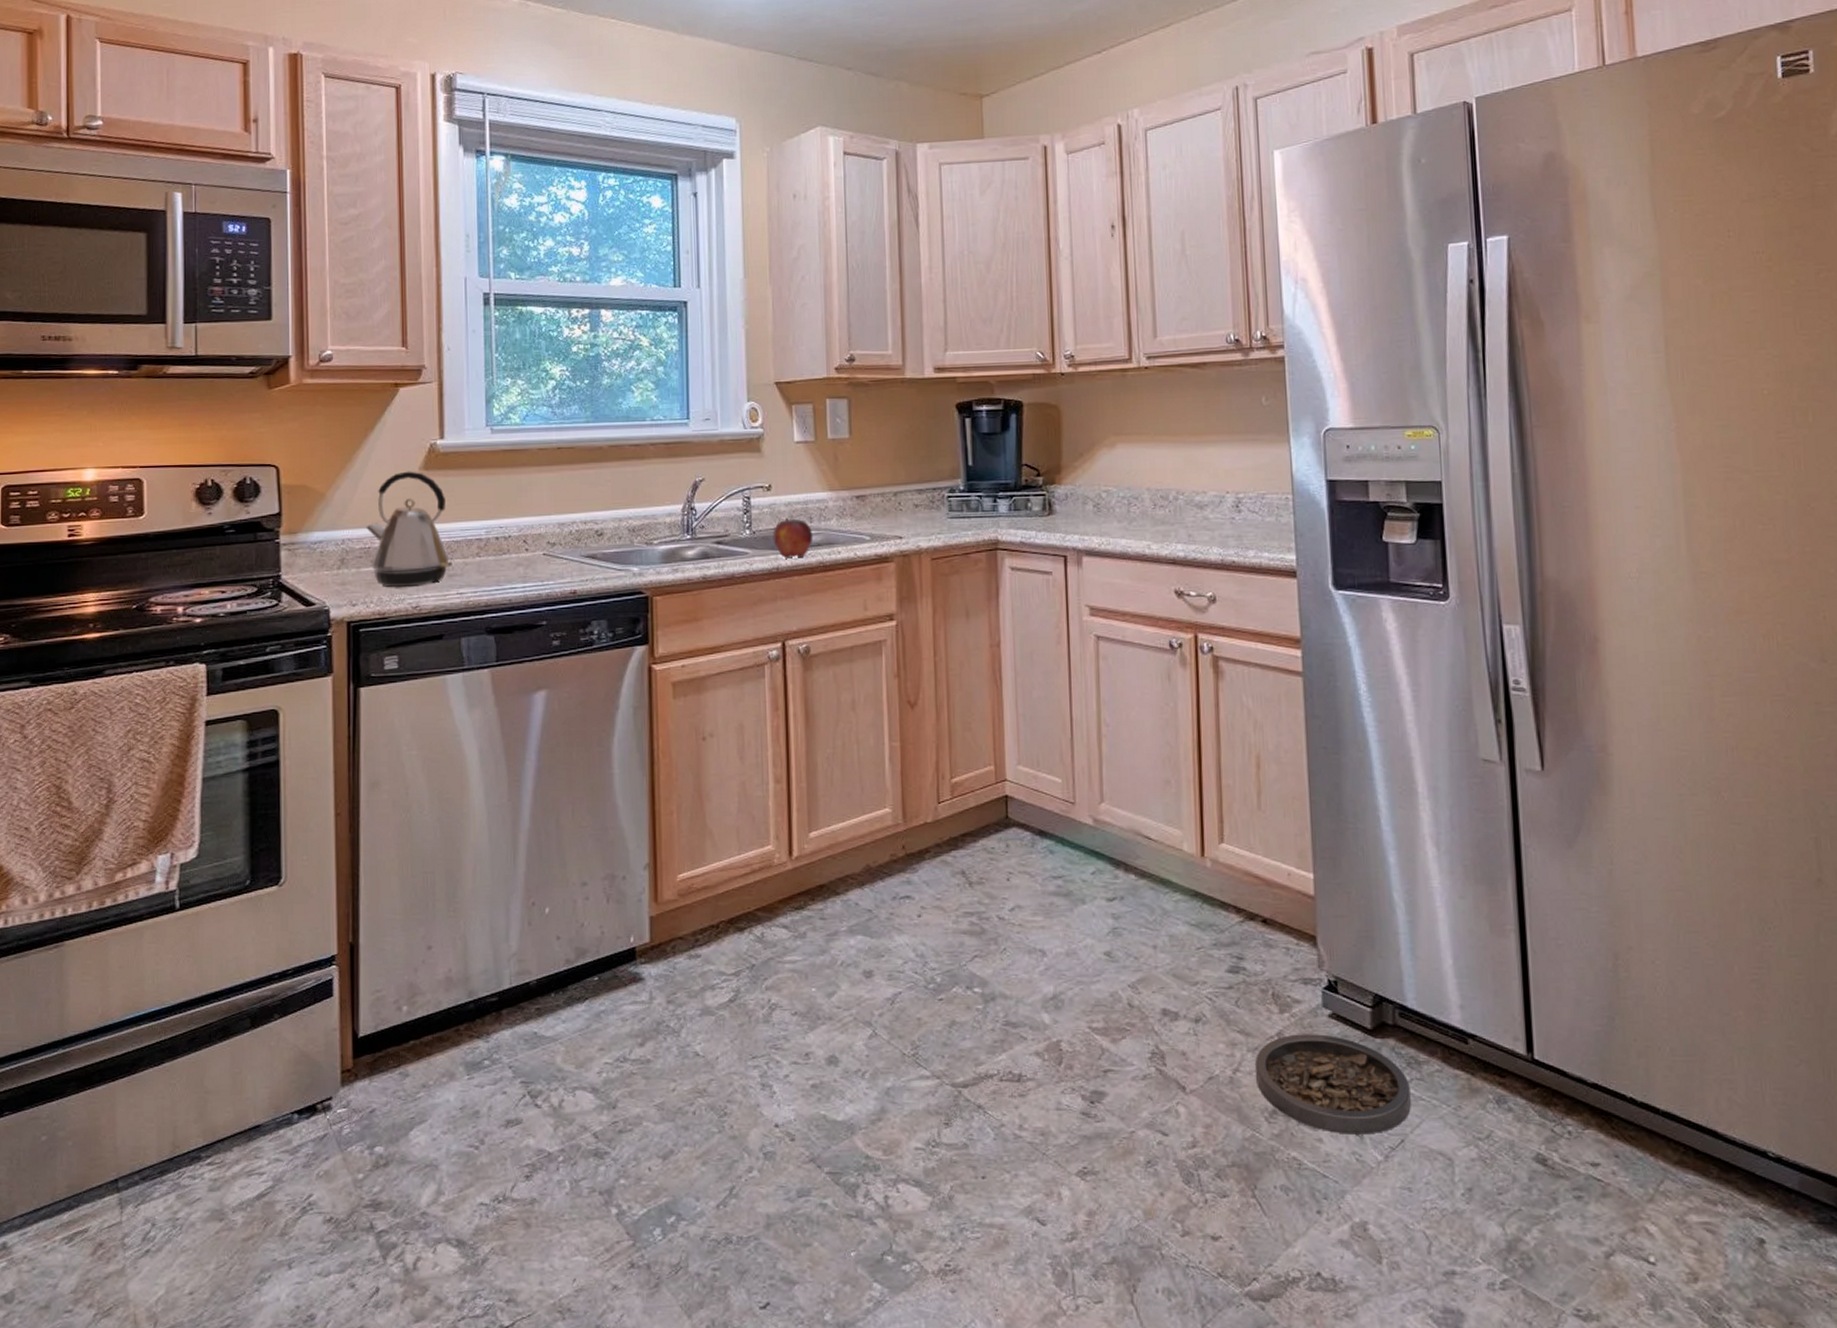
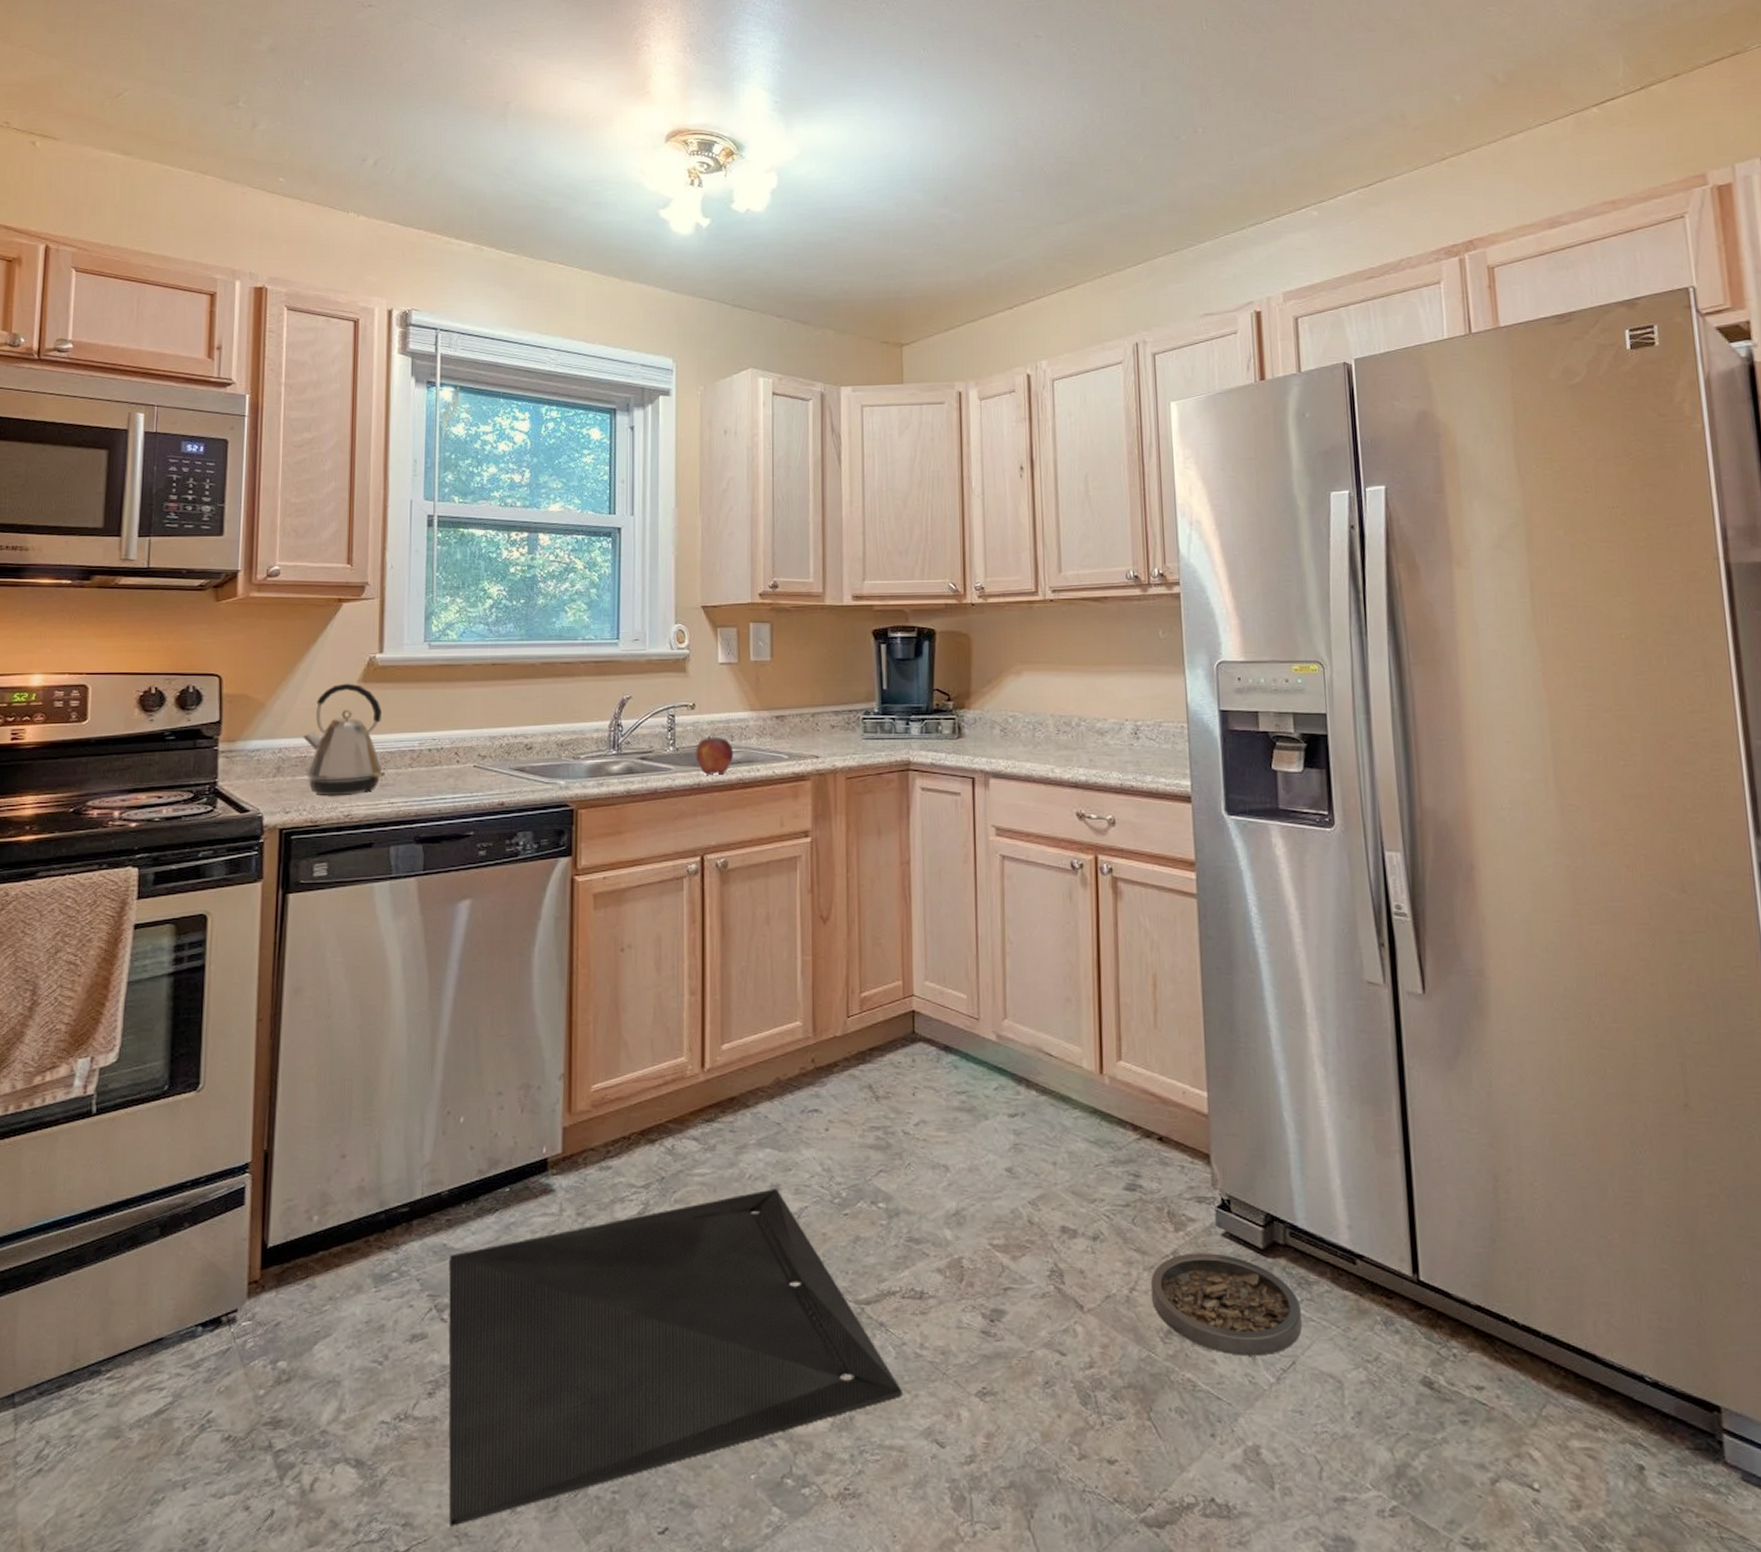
door mat: none [541,975,1002,1302] -> present [449,1189,902,1526]

